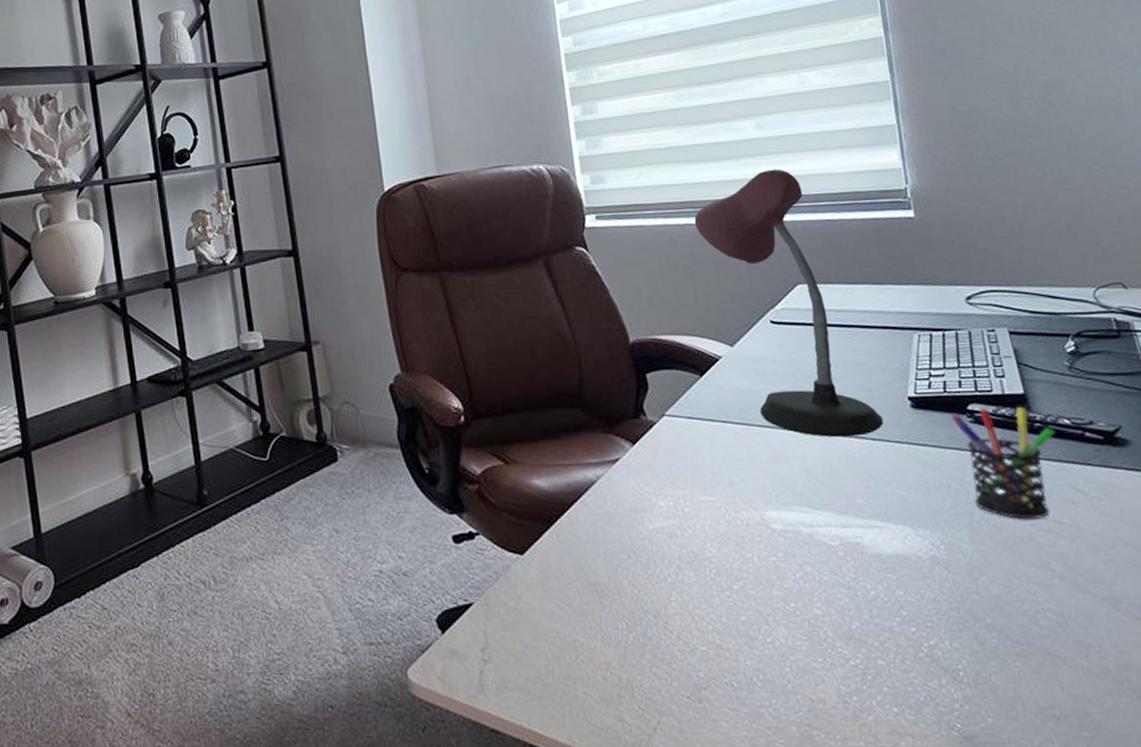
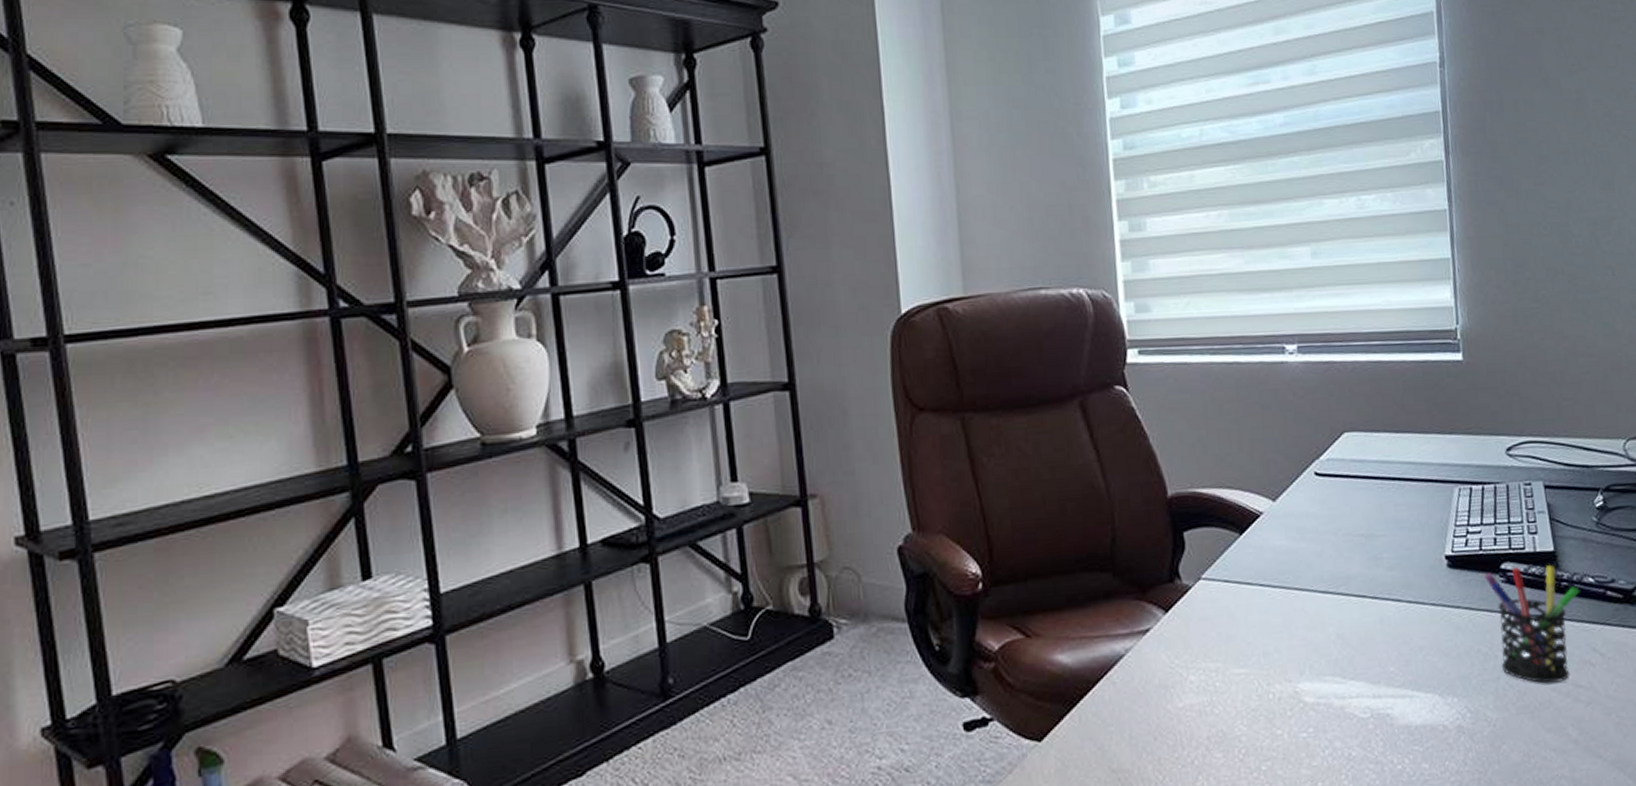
desk lamp: present [694,168,884,438] -> none [1242,302,1420,601]

